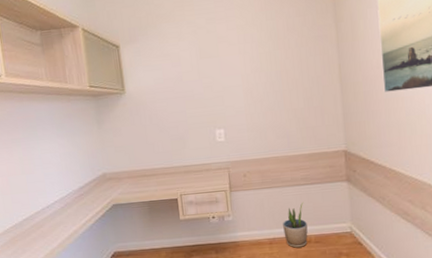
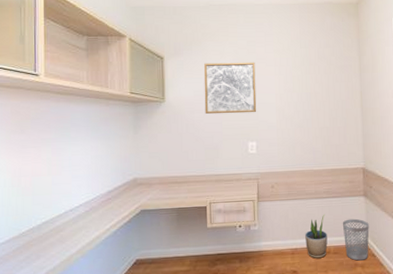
wall art: none [162,41,222,103] -> present [204,62,257,115]
wastebasket: none [323,205,354,250] -> present [342,218,369,261]

